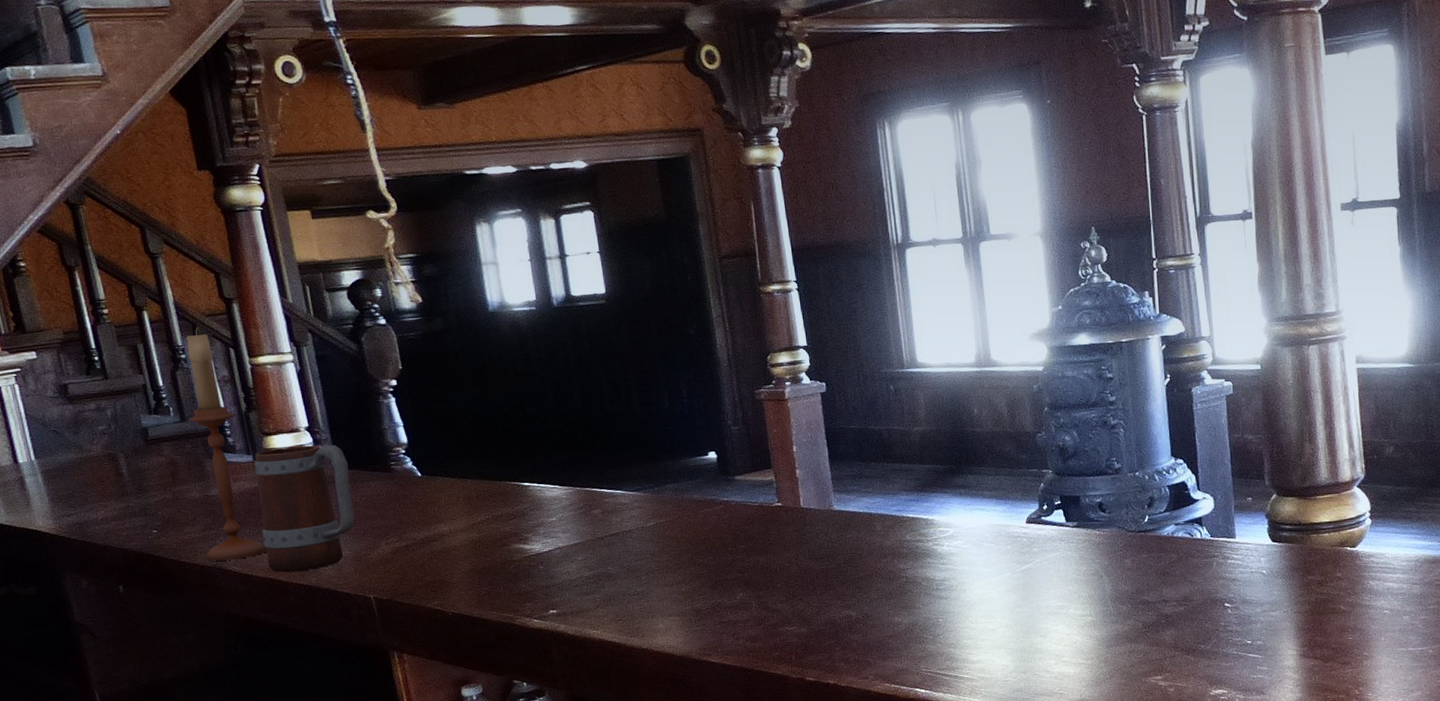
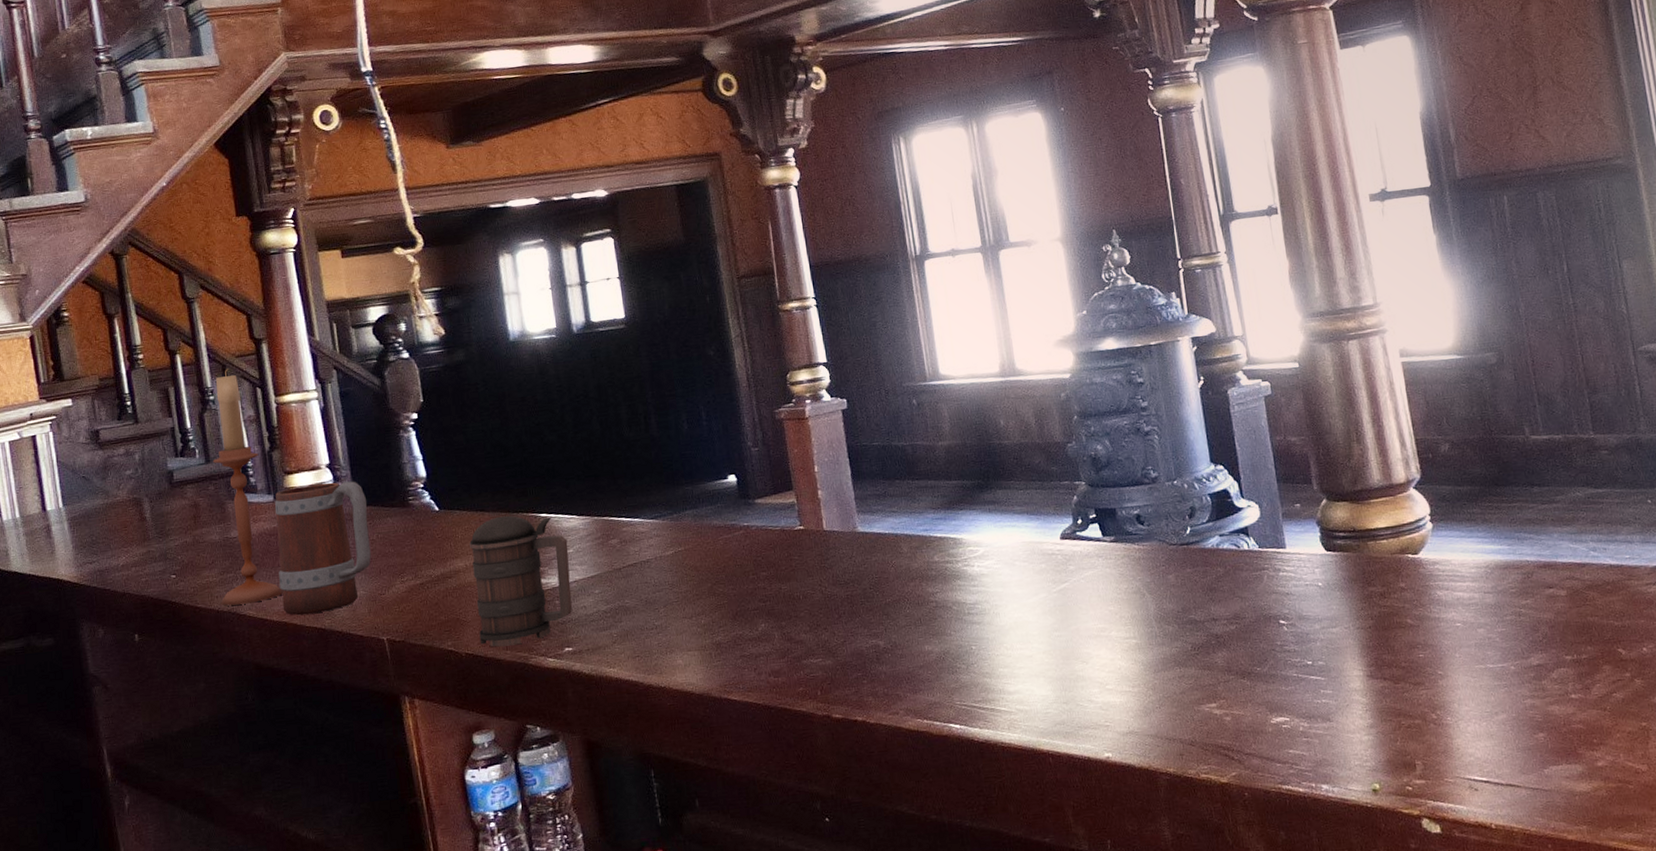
beer mug: none [453,483,556,608] -> present [469,515,572,647]

